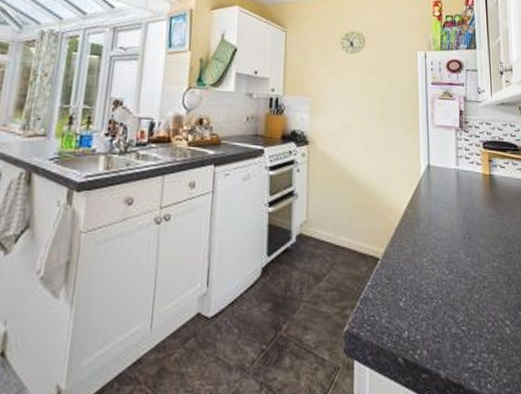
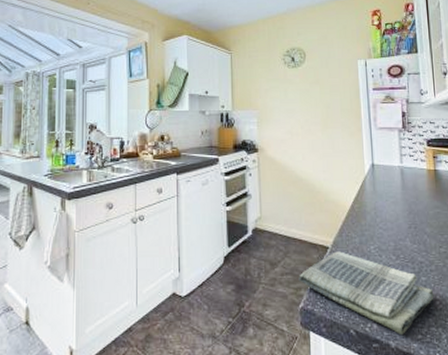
dish towel: none [345,263,486,362] -> present [299,251,434,335]

